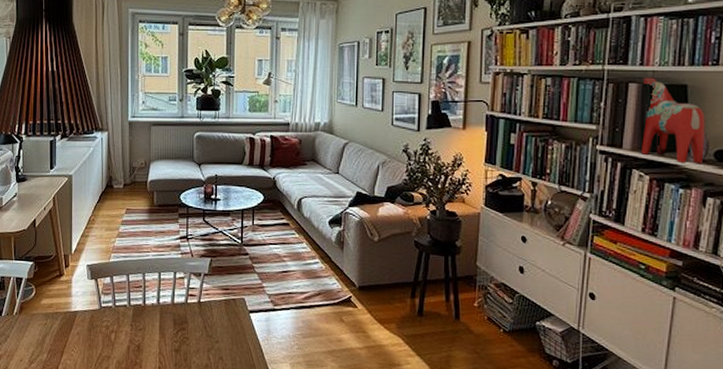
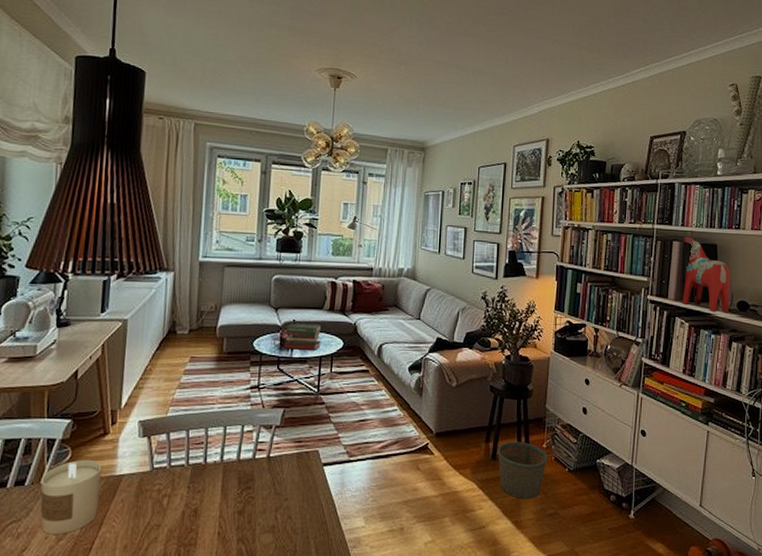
candle: none [14,297,60,359] -> present [40,460,102,535]
books: none [207,178,242,204] -> present [283,323,321,350]
basket: none [424,298,481,358] -> present [498,441,549,499]

